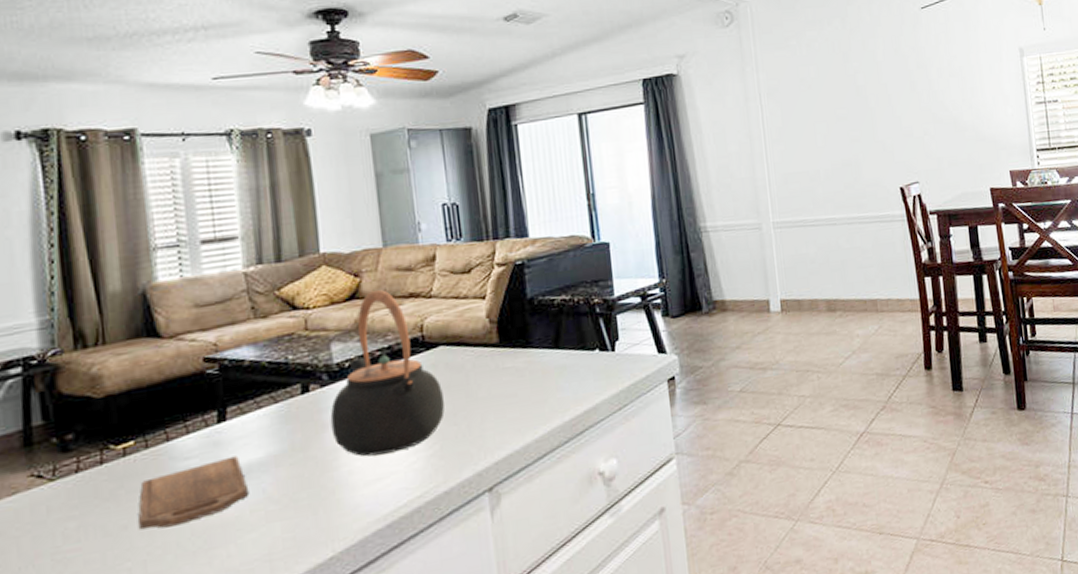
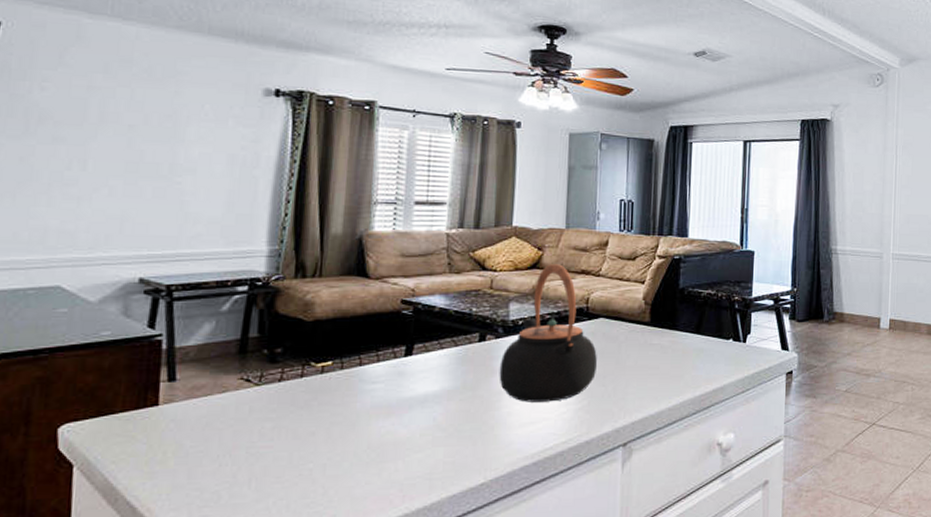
cutting board: present [137,456,250,529] -> none [323,386,422,439]

